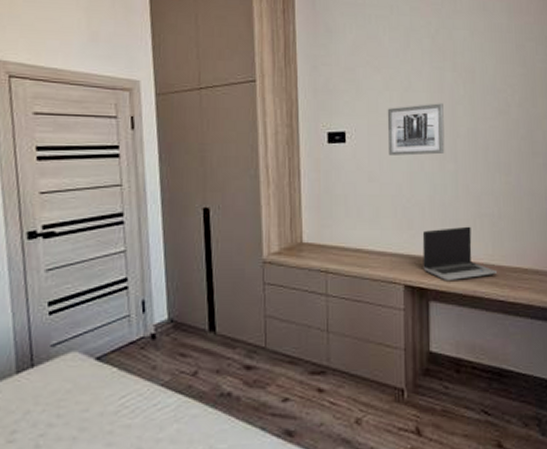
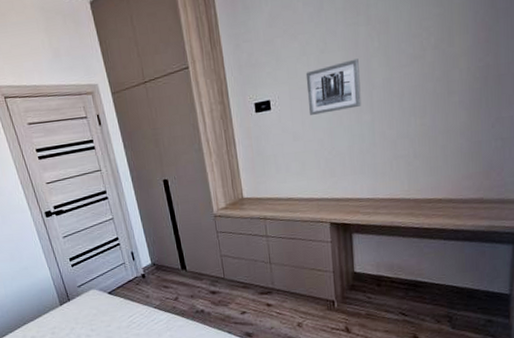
laptop computer: present [422,226,498,282] -> none [344,168,413,217]

